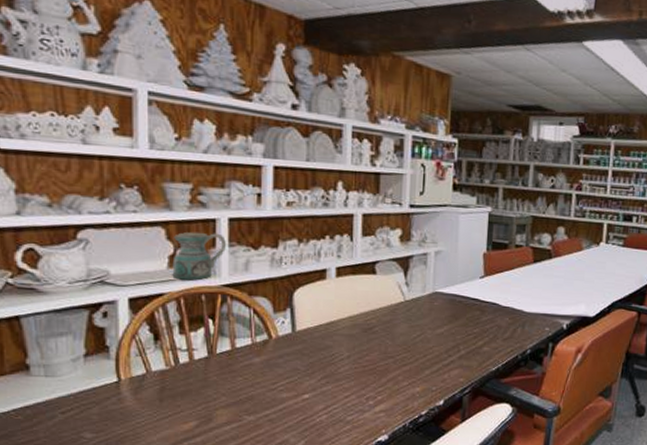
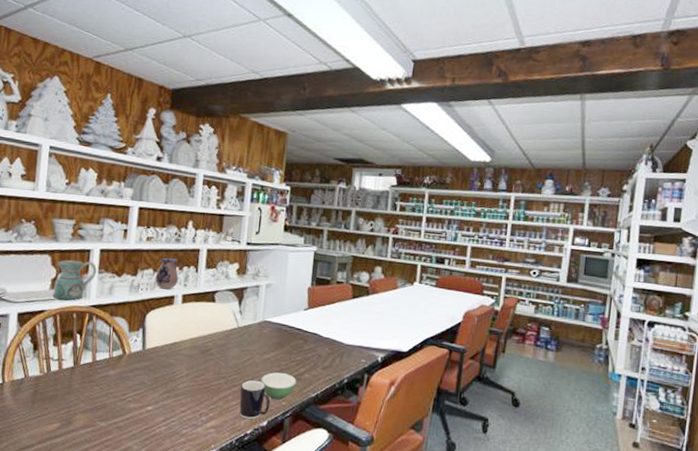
ceramic pitcher: none [301,225,329,262] -> present [155,257,178,290]
mug: none [411,357,446,400] -> present [239,379,271,420]
bowl: none [434,346,476,380] -> present [261,372,298,403]

